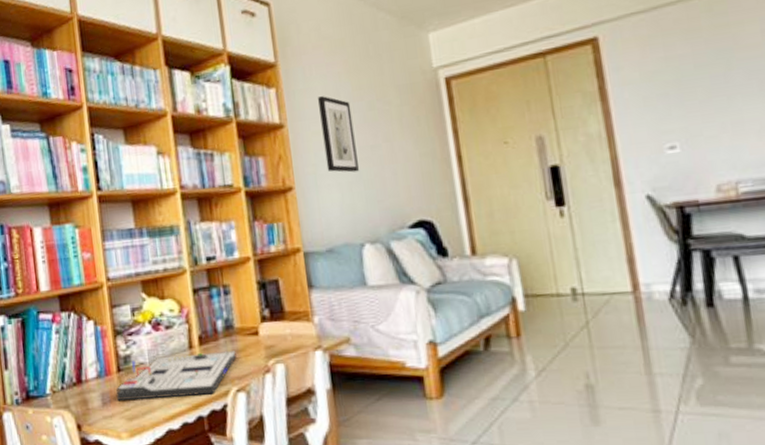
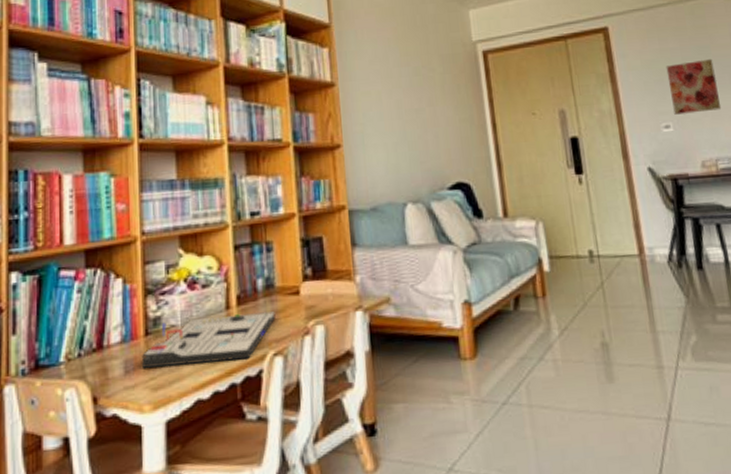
wall art: present [318,96,359,173] -> none [368,59,404,134]
wall art: none [672,63,746,133] -> present [666,58,722,115]

